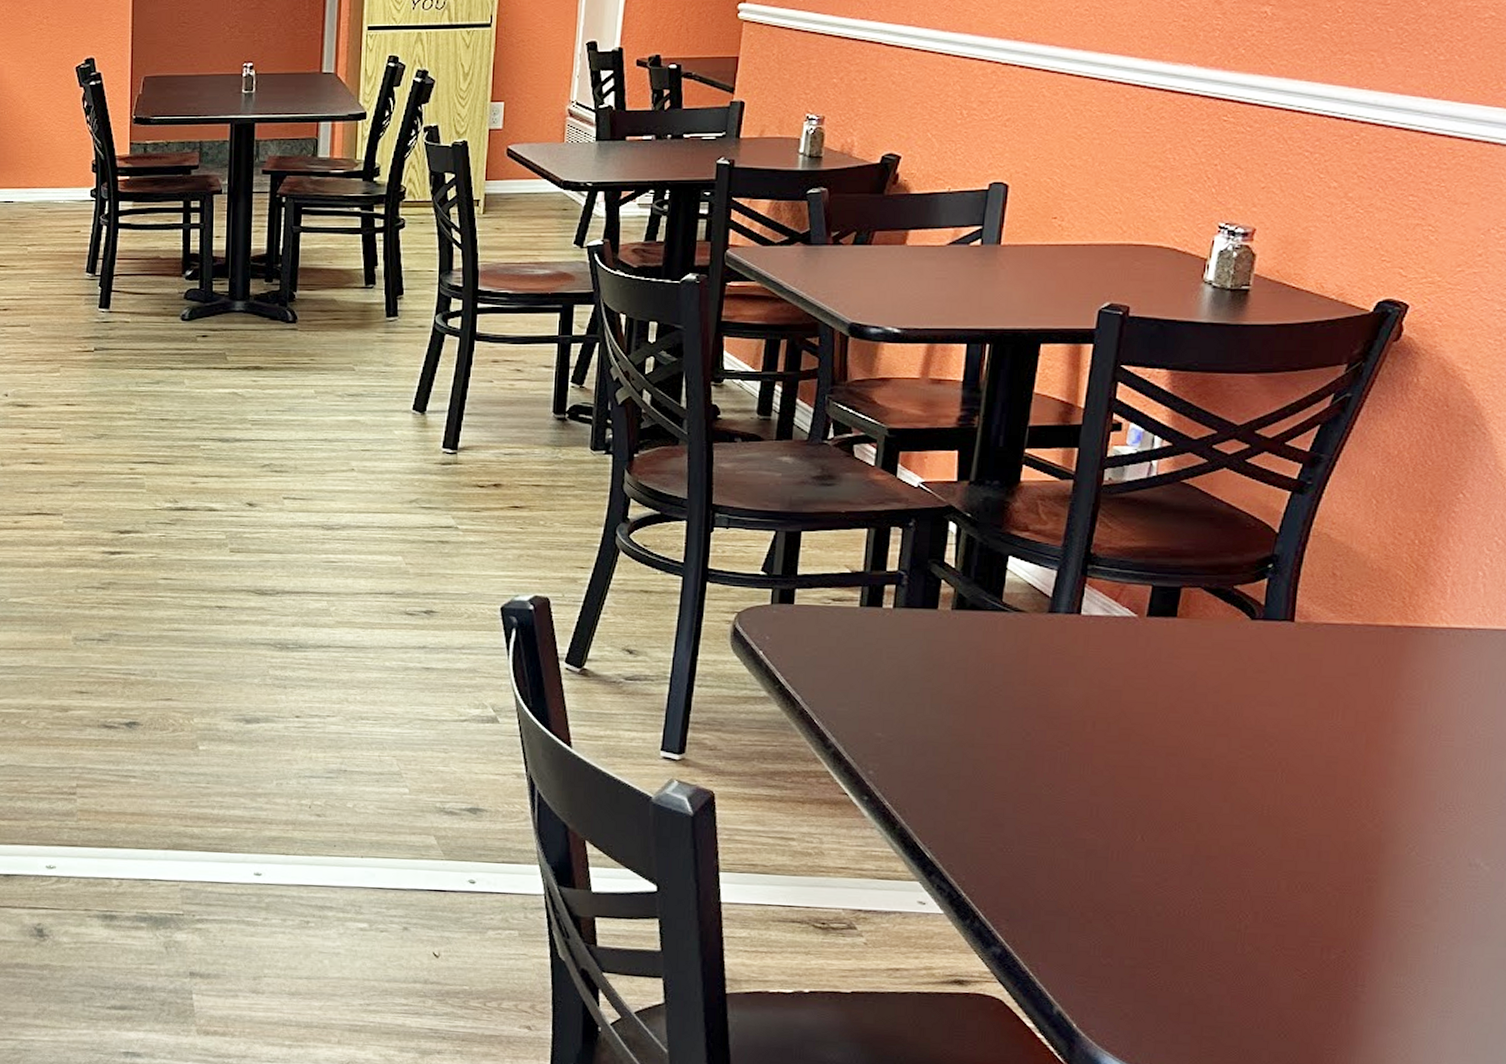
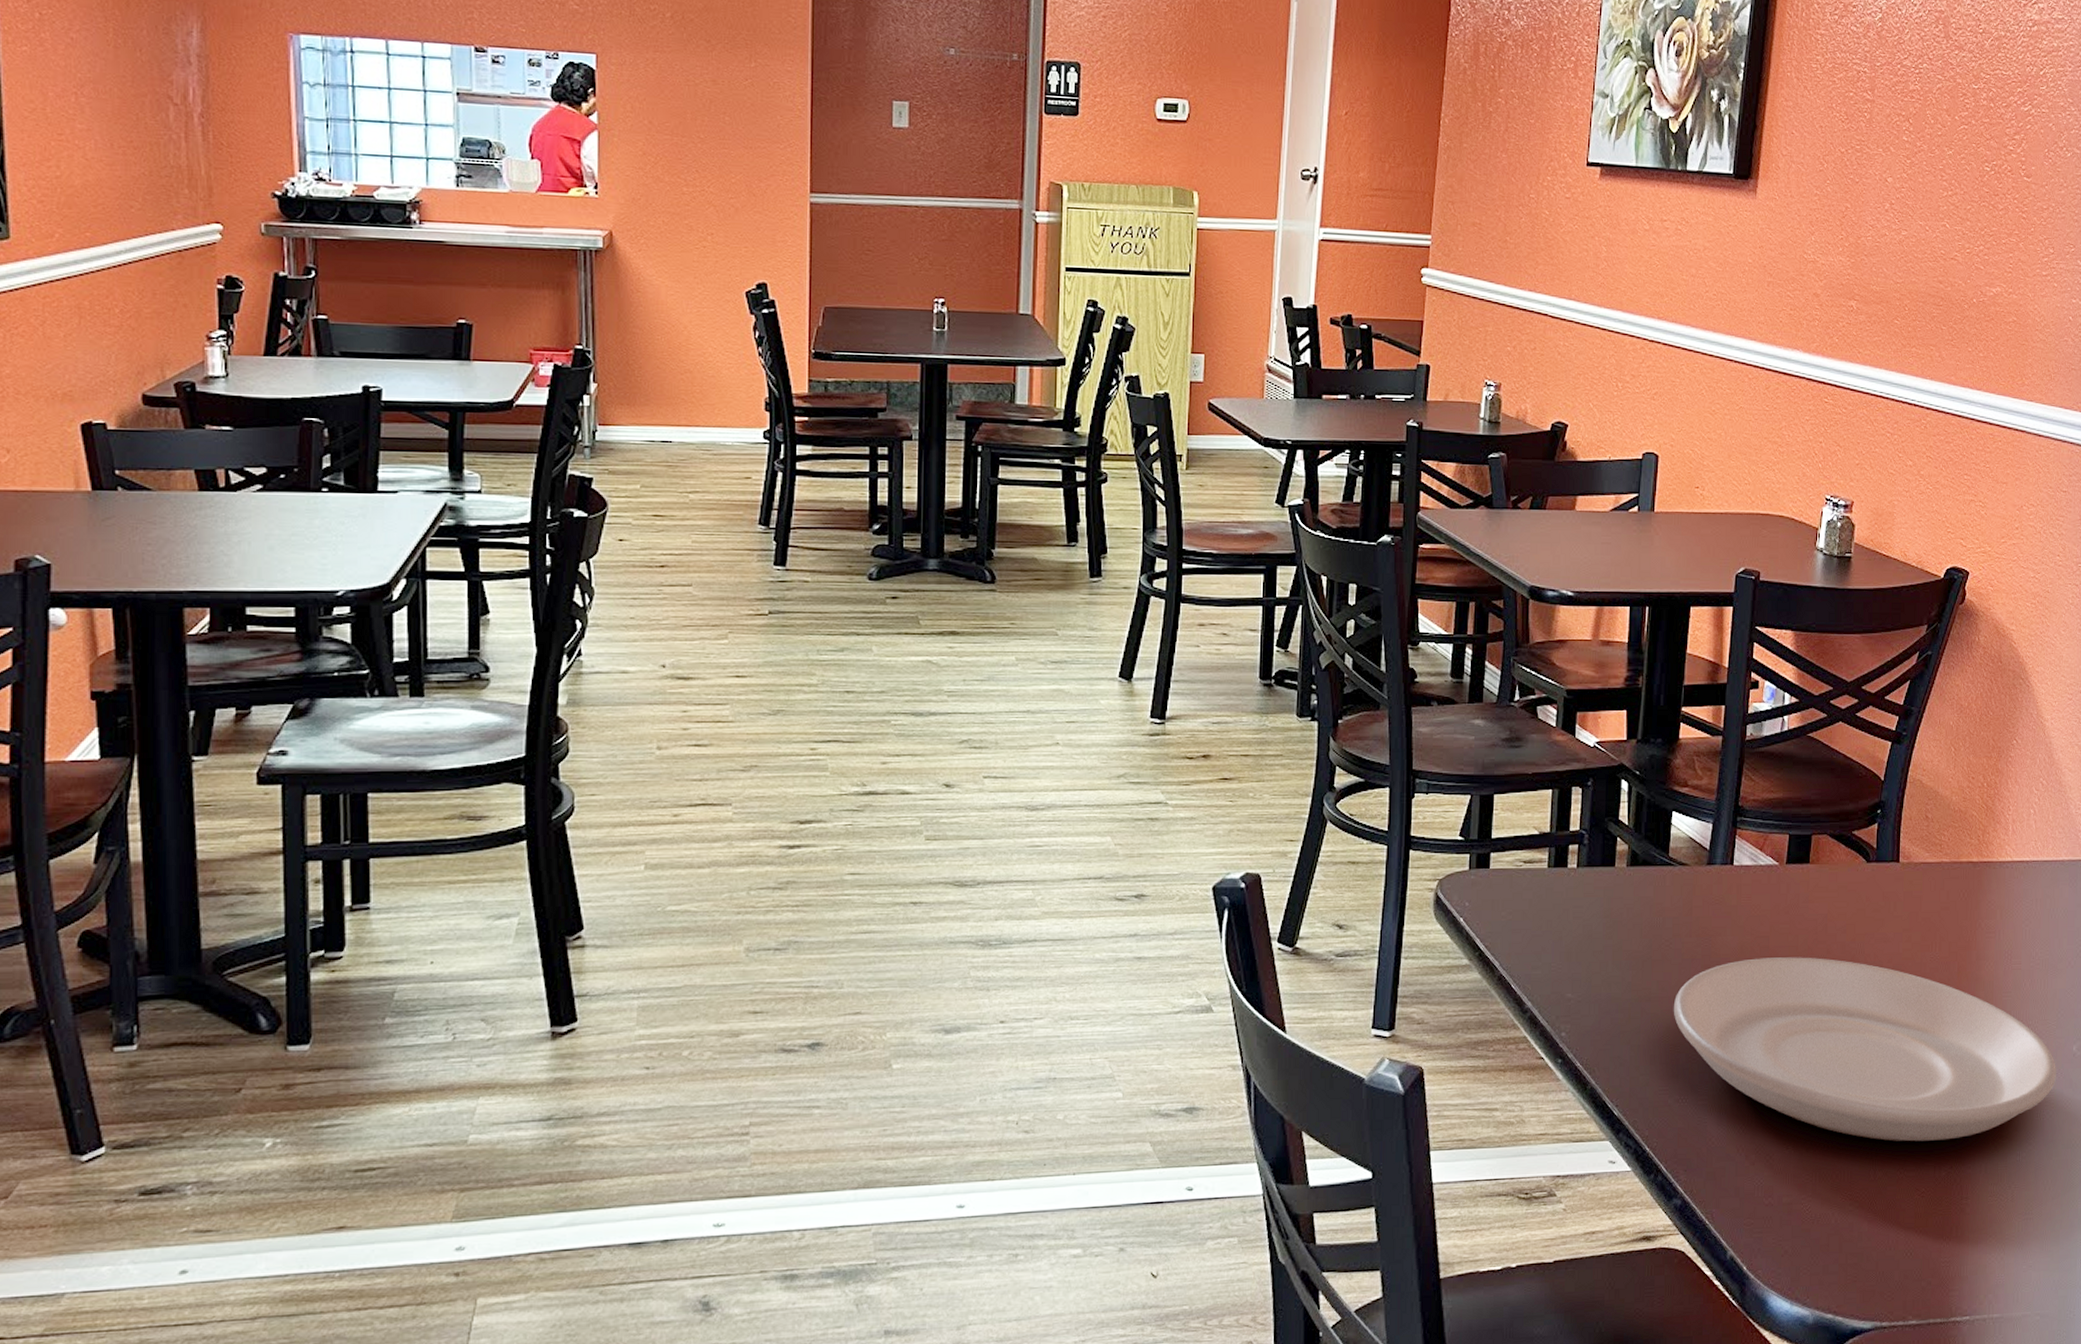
plate: none [1000,712,1497,922] -> present [1673,957,2057,1142]

